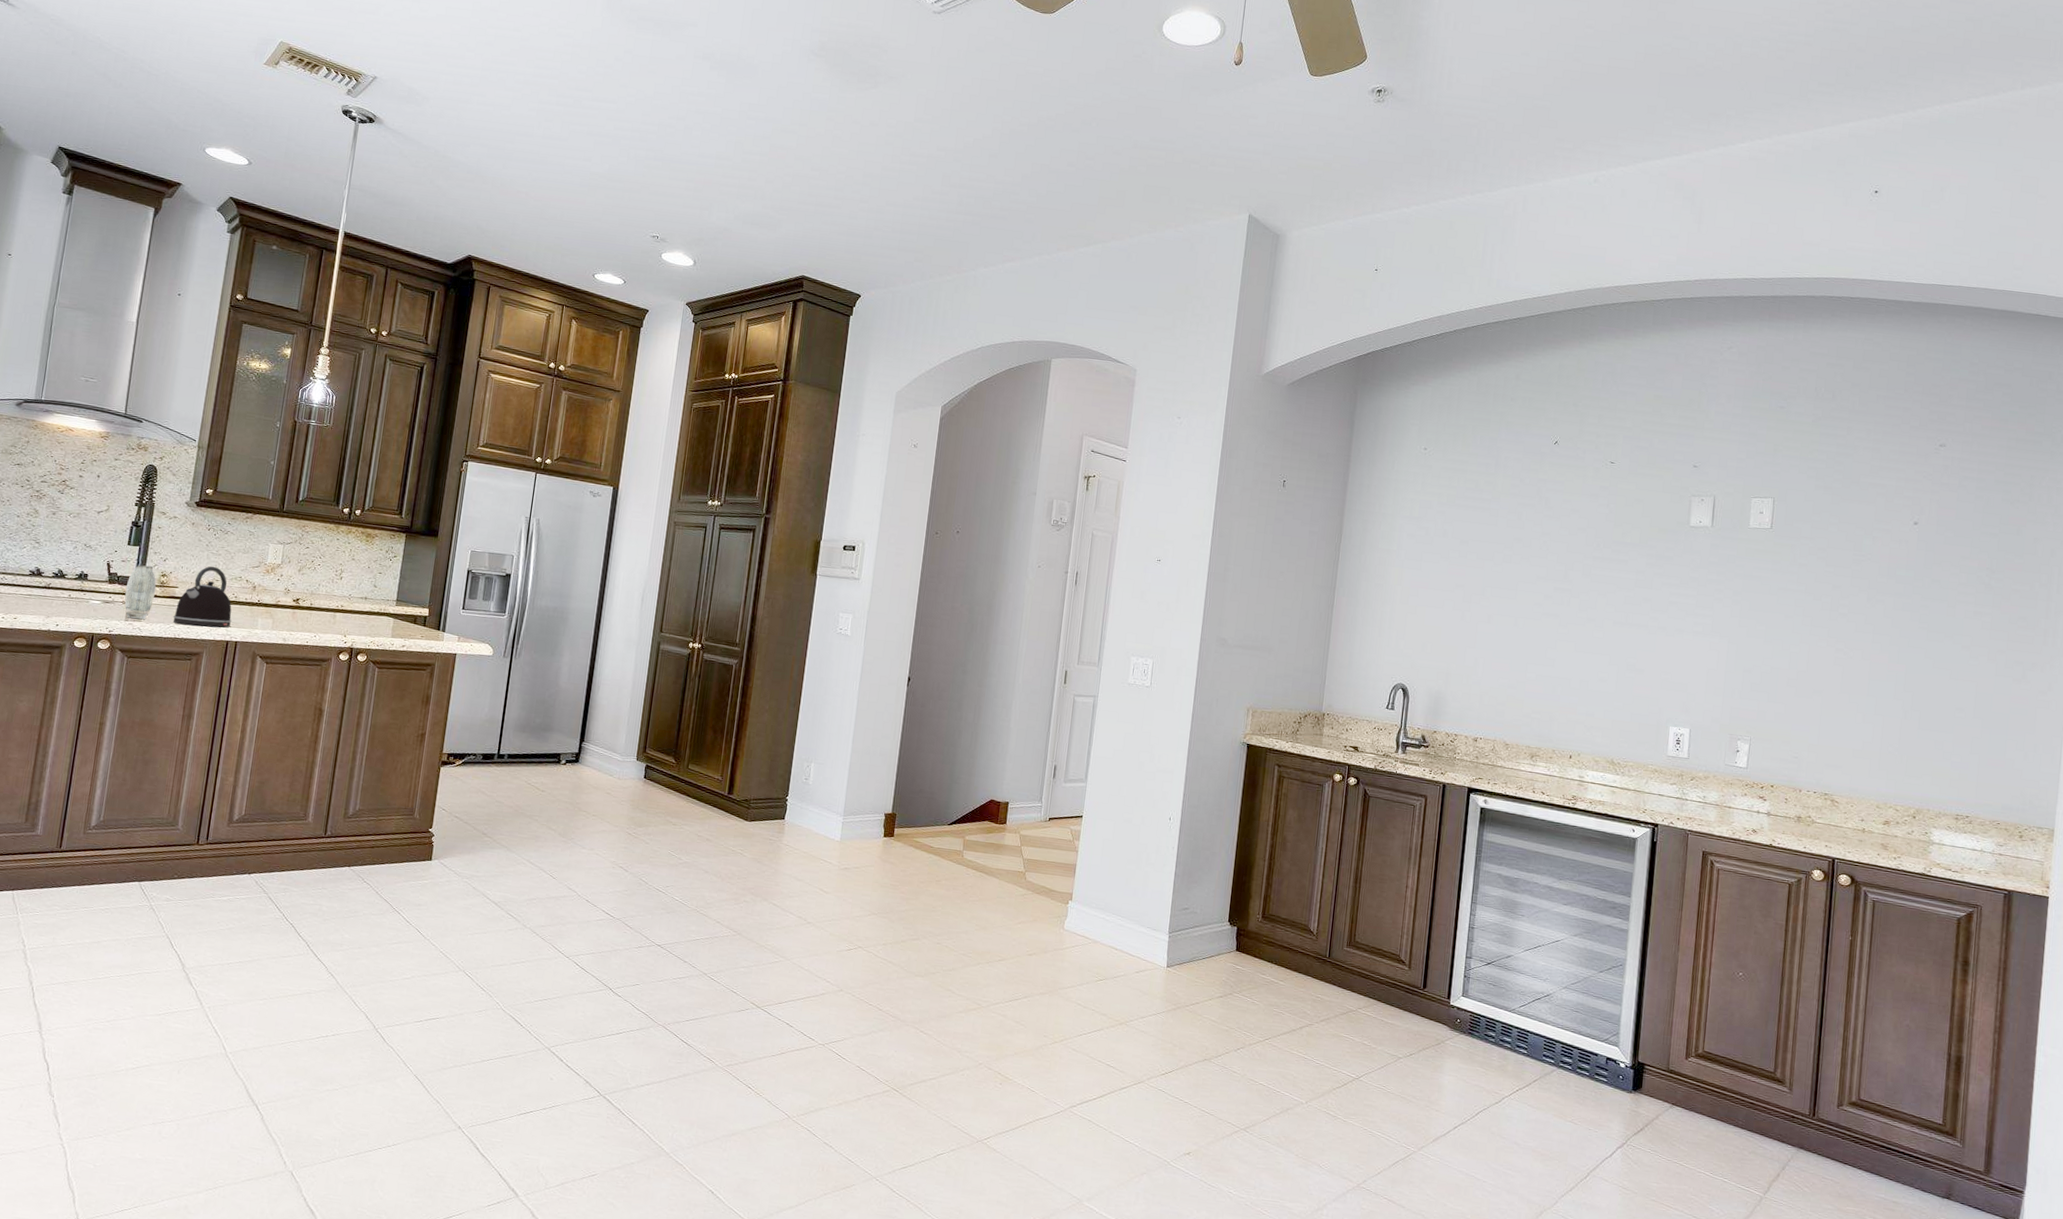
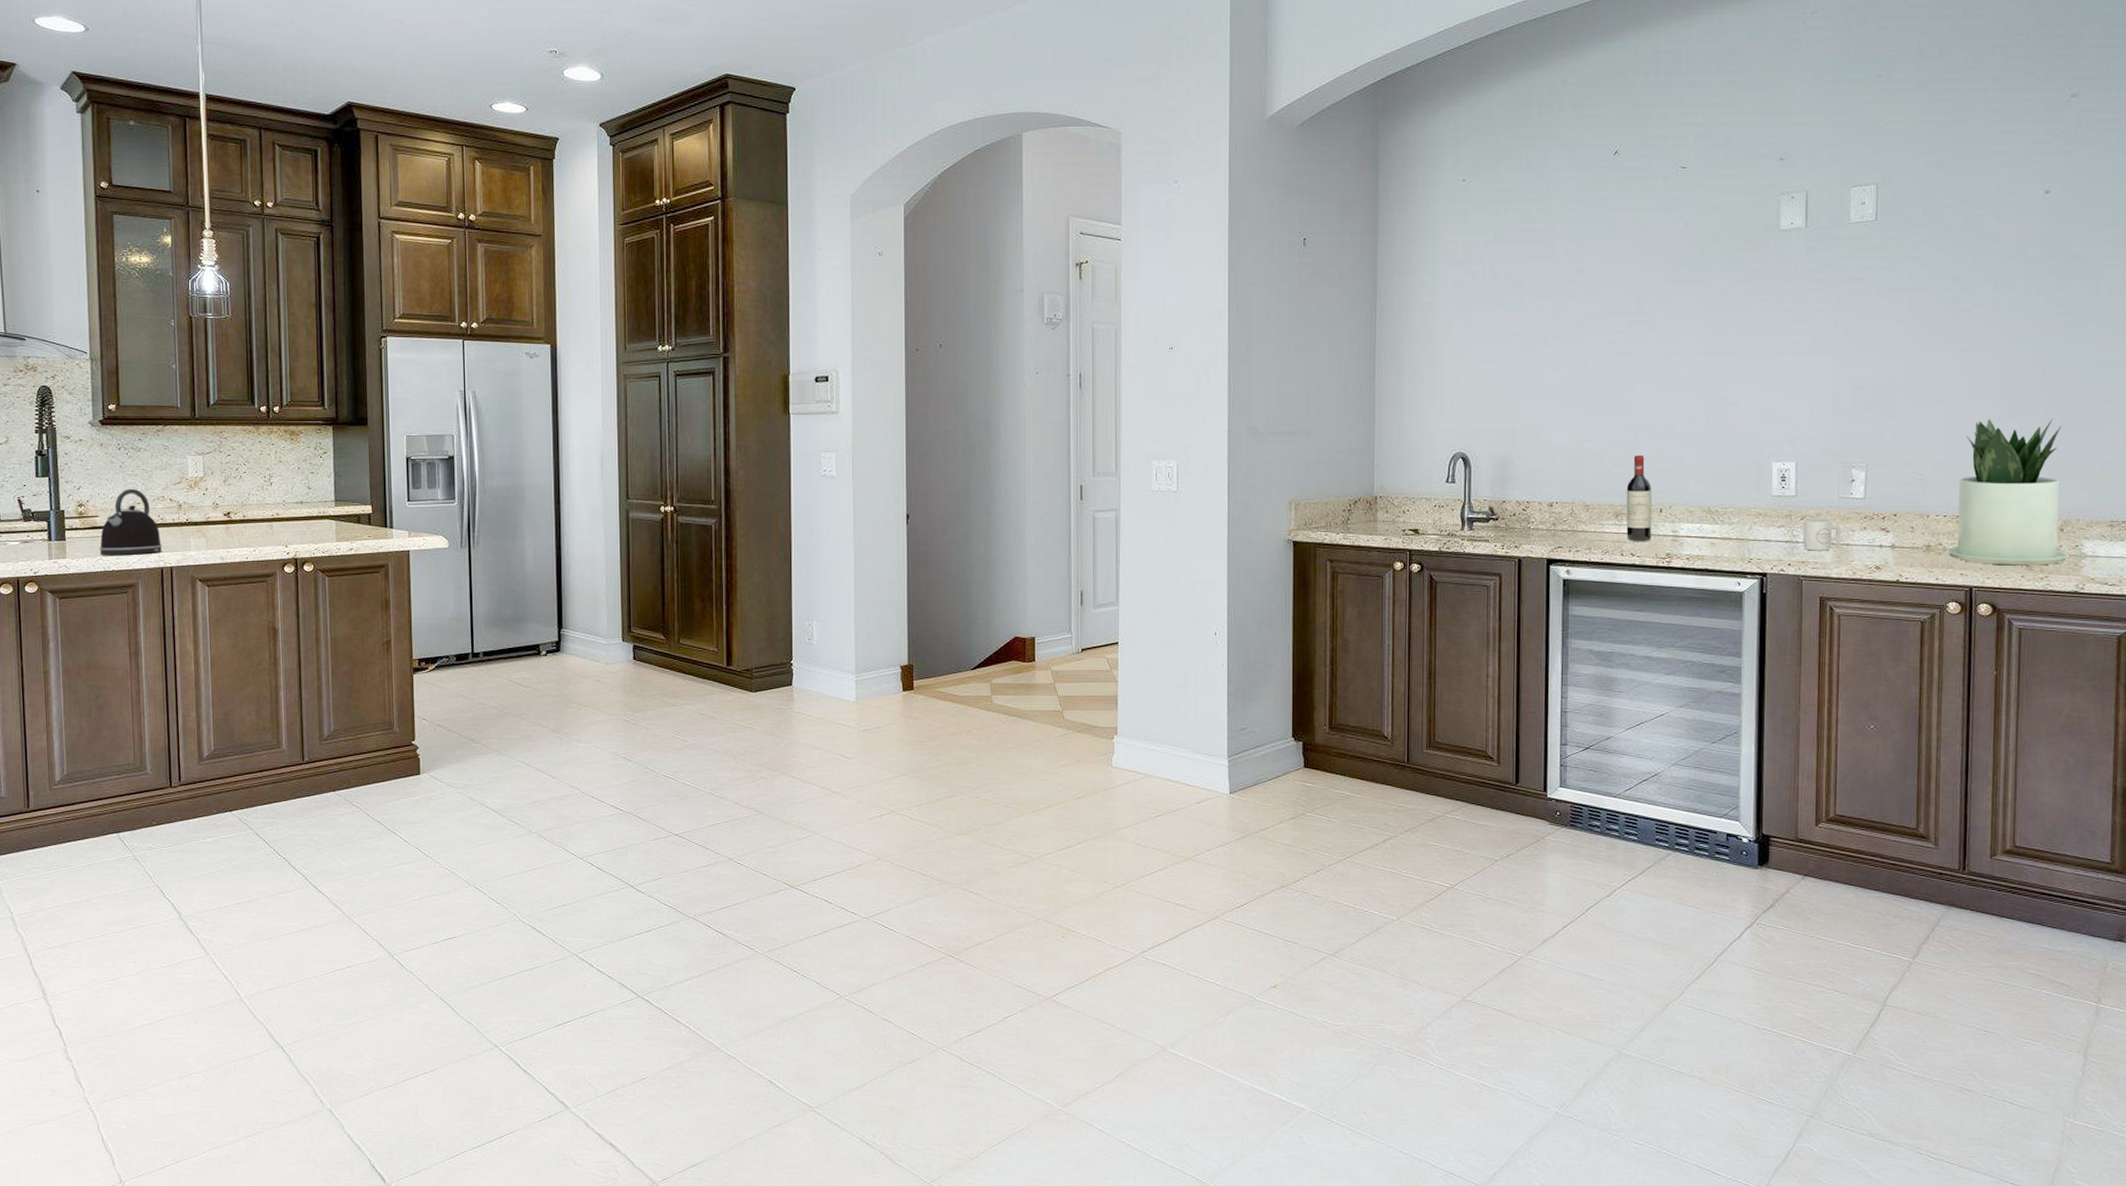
vase: present [124,564,156,619] -> none [42,497,75,556]
wine bottle: none [1539,705,1564,783] -> present [1626,455,1653,541]
mug: none [1691,779,1724,811] -> present [1802,518,1840,551]
planter: none [1814,712,1920,847] -> present [1946,418,2070,566]

